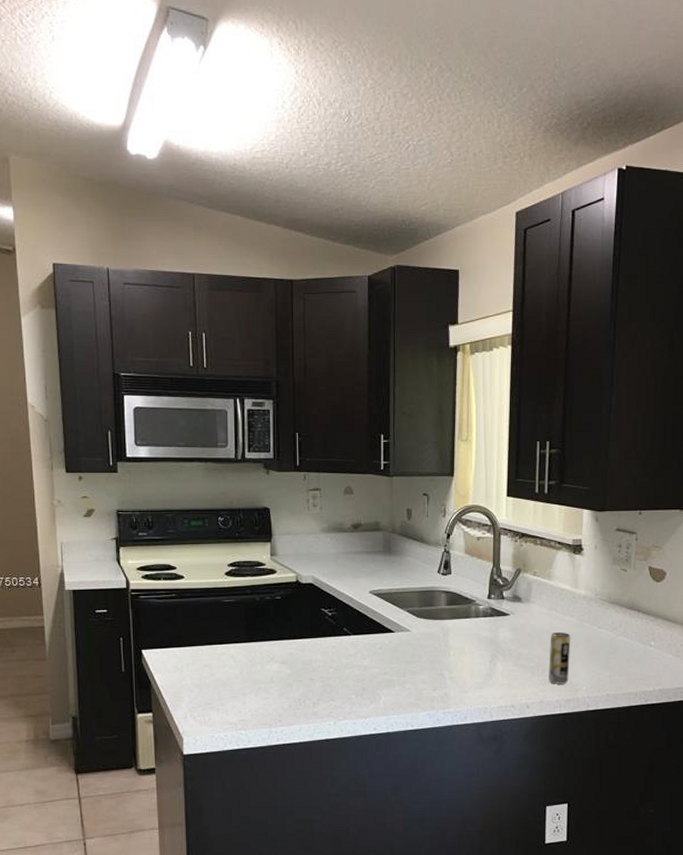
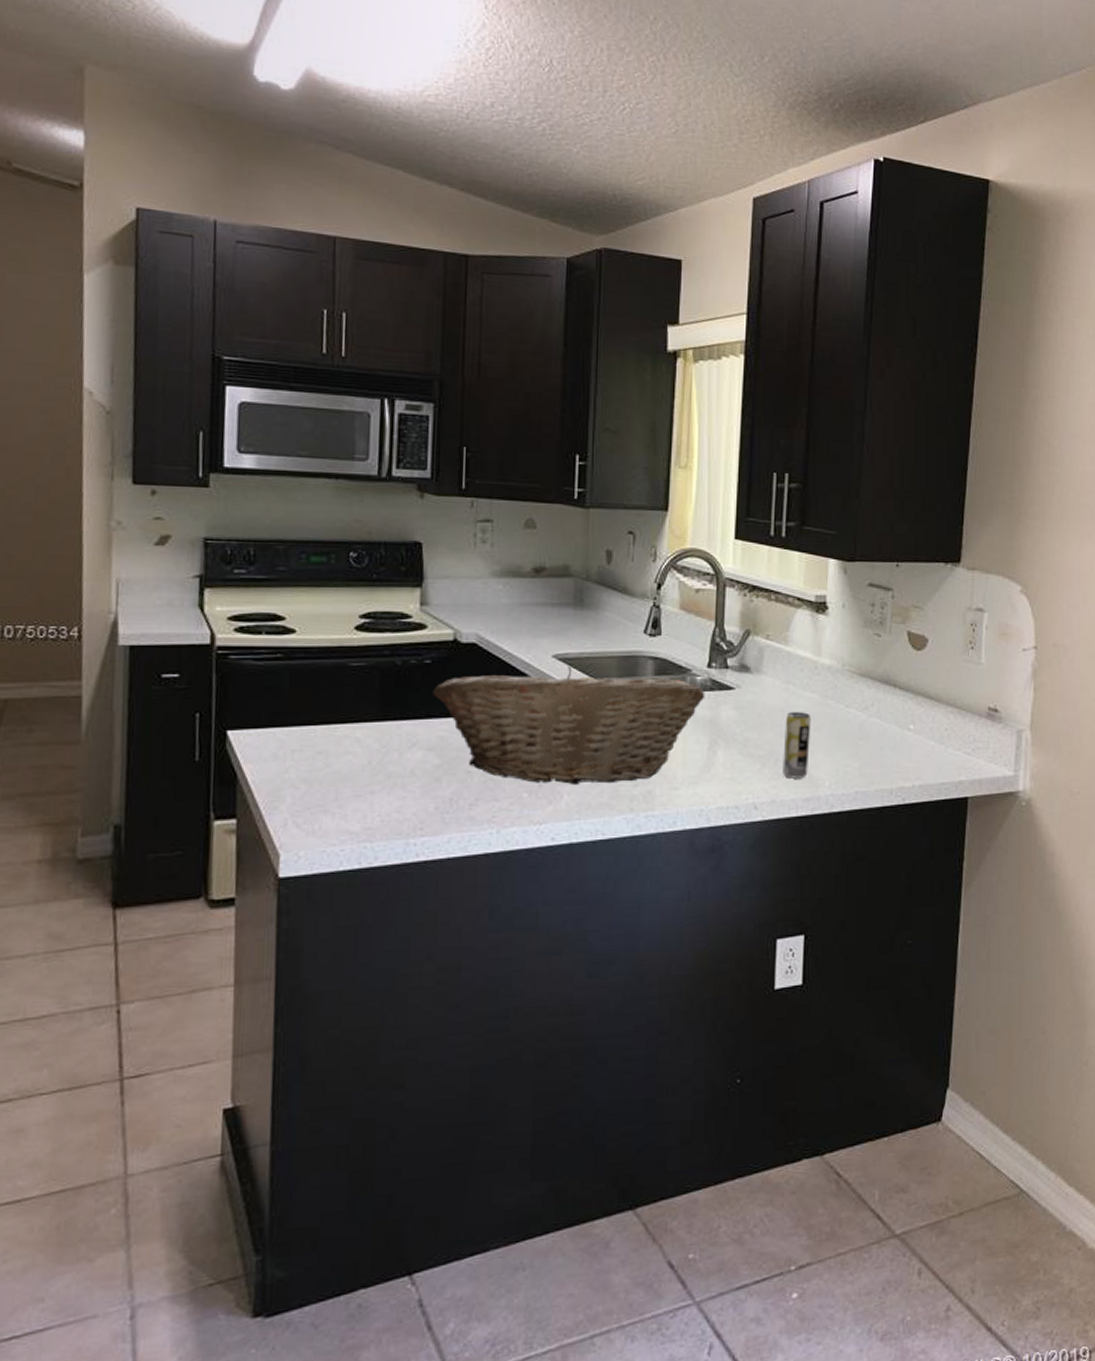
fruit basket: none [283,599,487,689] -> present [433,665,705,786]

